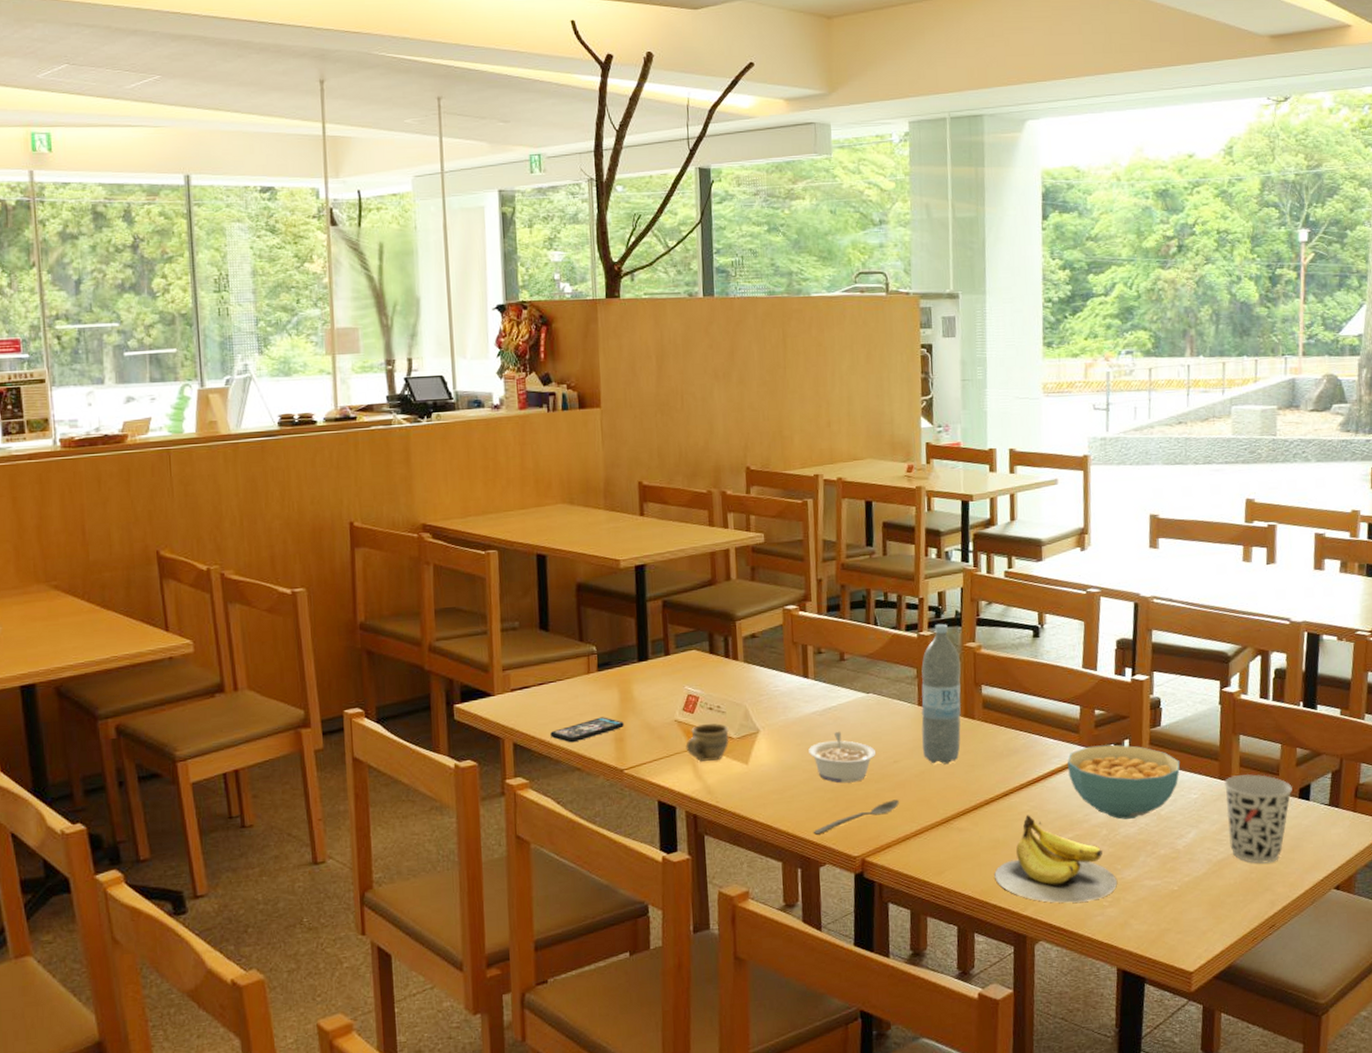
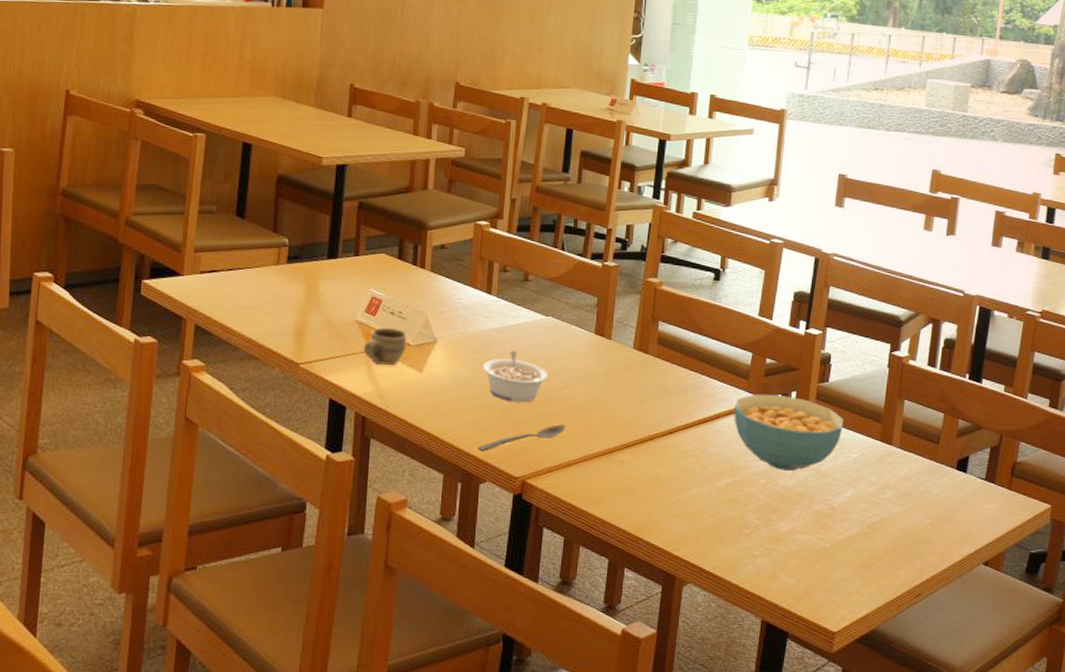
smartphone: present [550,717,624,743] -> none [232,309,306,331]
water bottle: present [921,623,961,765] -> none [594,255,641,396]
banana: present [994,815,1117,903] -> none [651,455,770,549]
cup: present [1223,774,1292,864] -> none [884,439,951,531]

